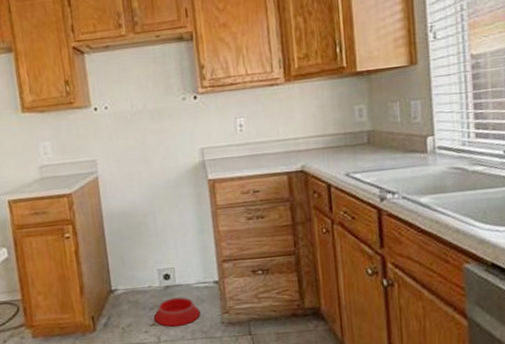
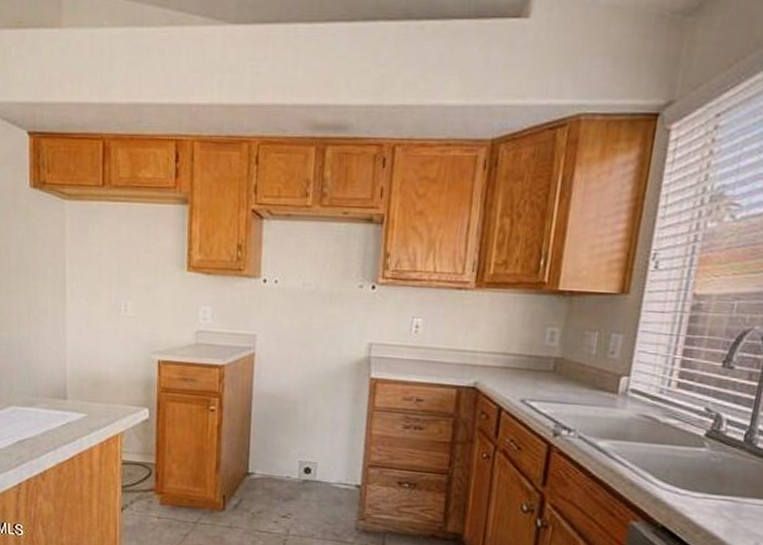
pet bowl: present [153,297,201,327] -> none [286,493,336,524]

